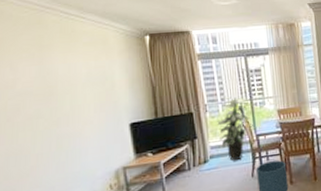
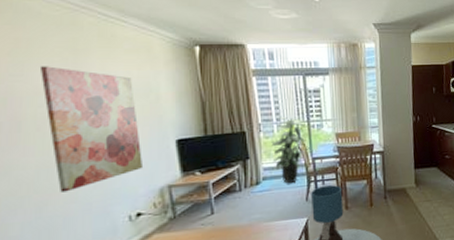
wall art: none [11,62,101,178] -> present [41,66,144,193]

